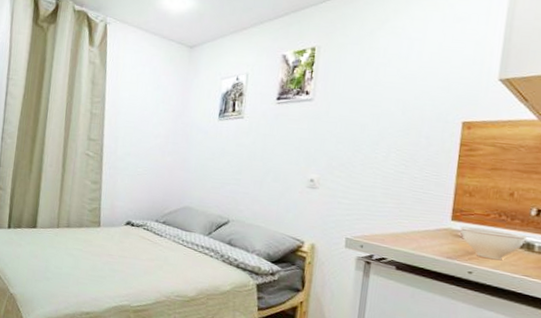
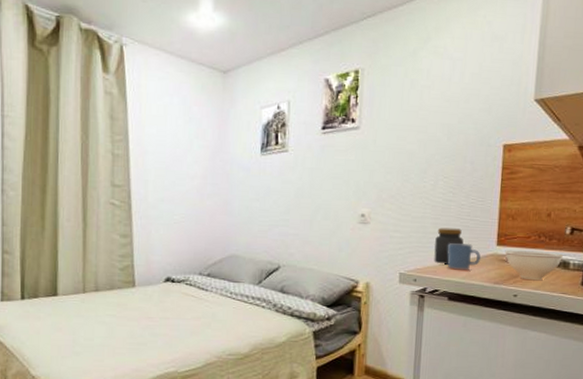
jar: none [382,198,415,234] -> present [434,227,464,265]
mug: none [397,214,434,242] -> present [447,243,481,271]

